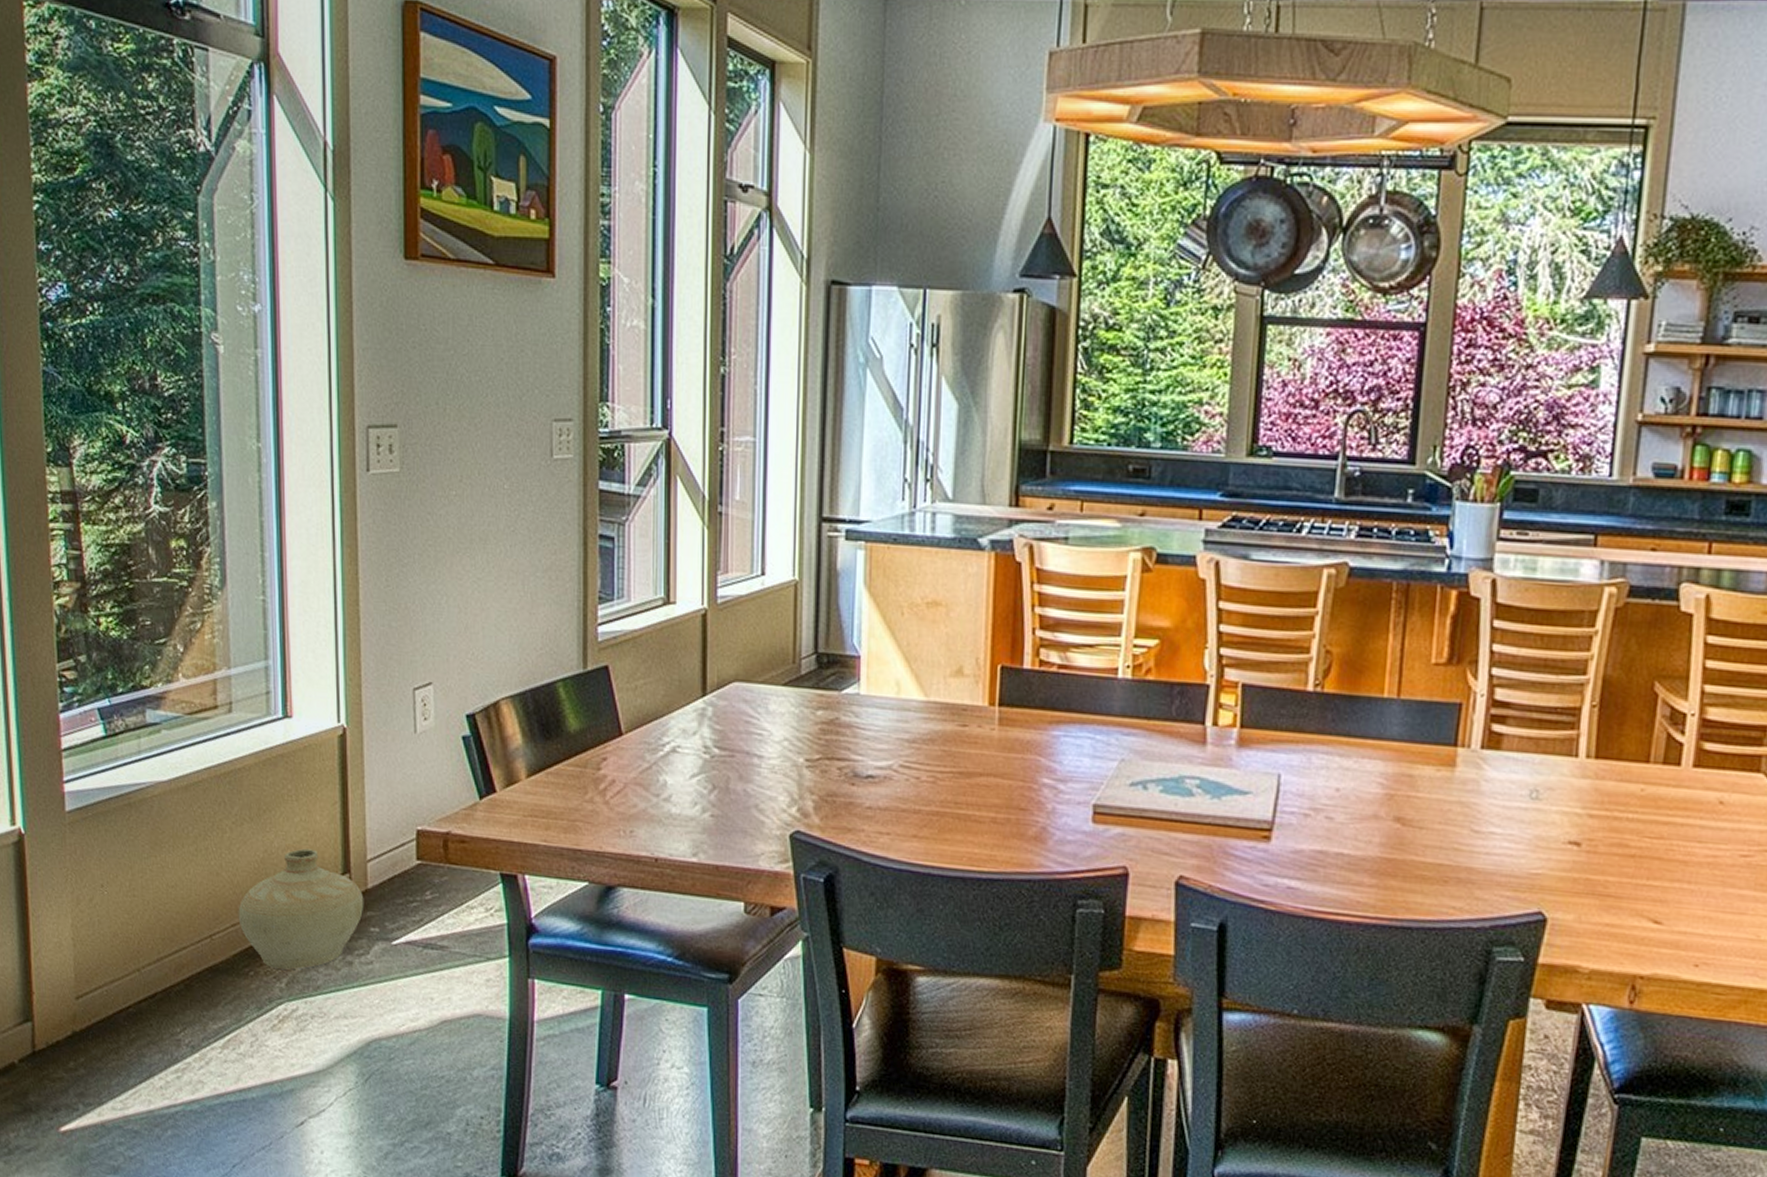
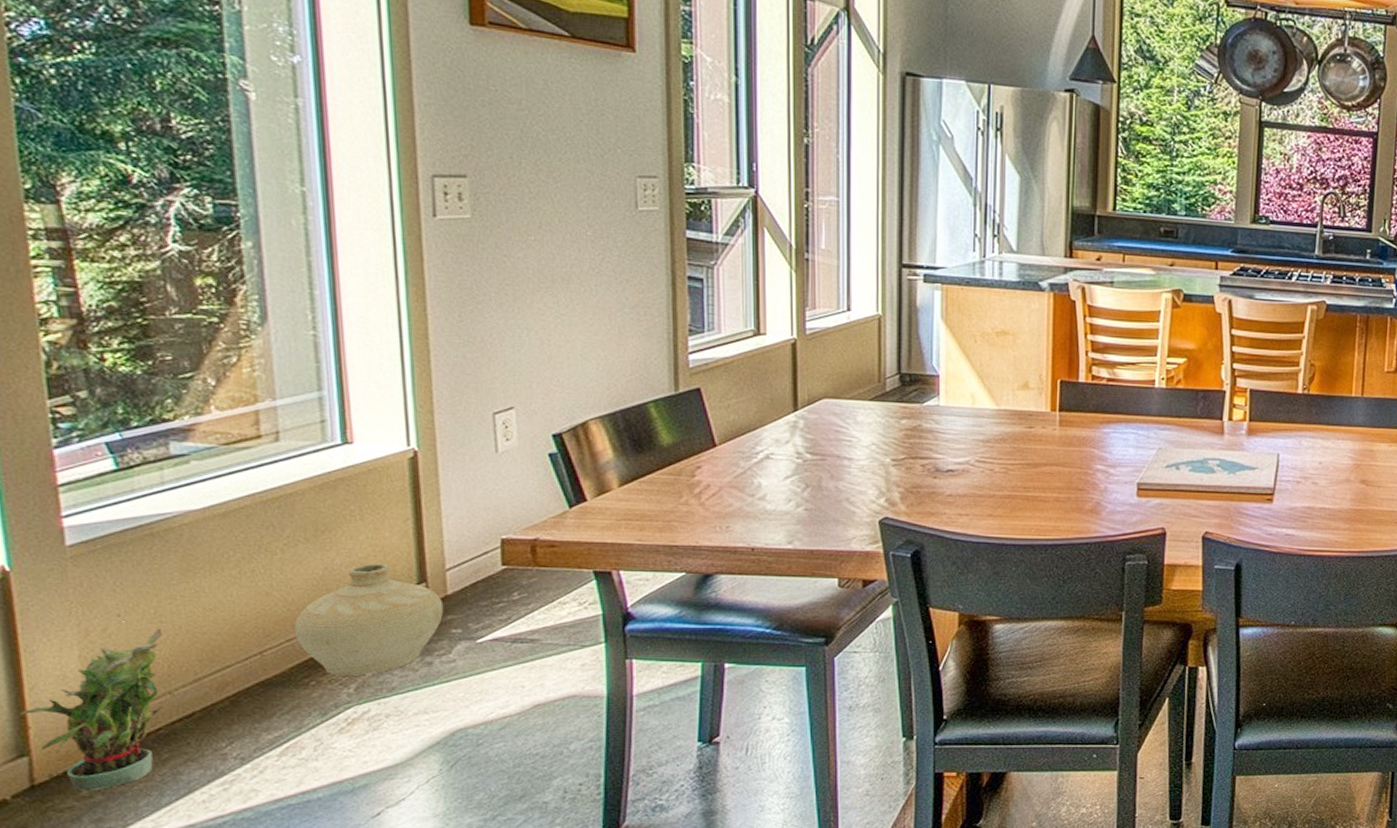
potted plant: none [27,902,135,1064] -> present [19,628,163,791]

